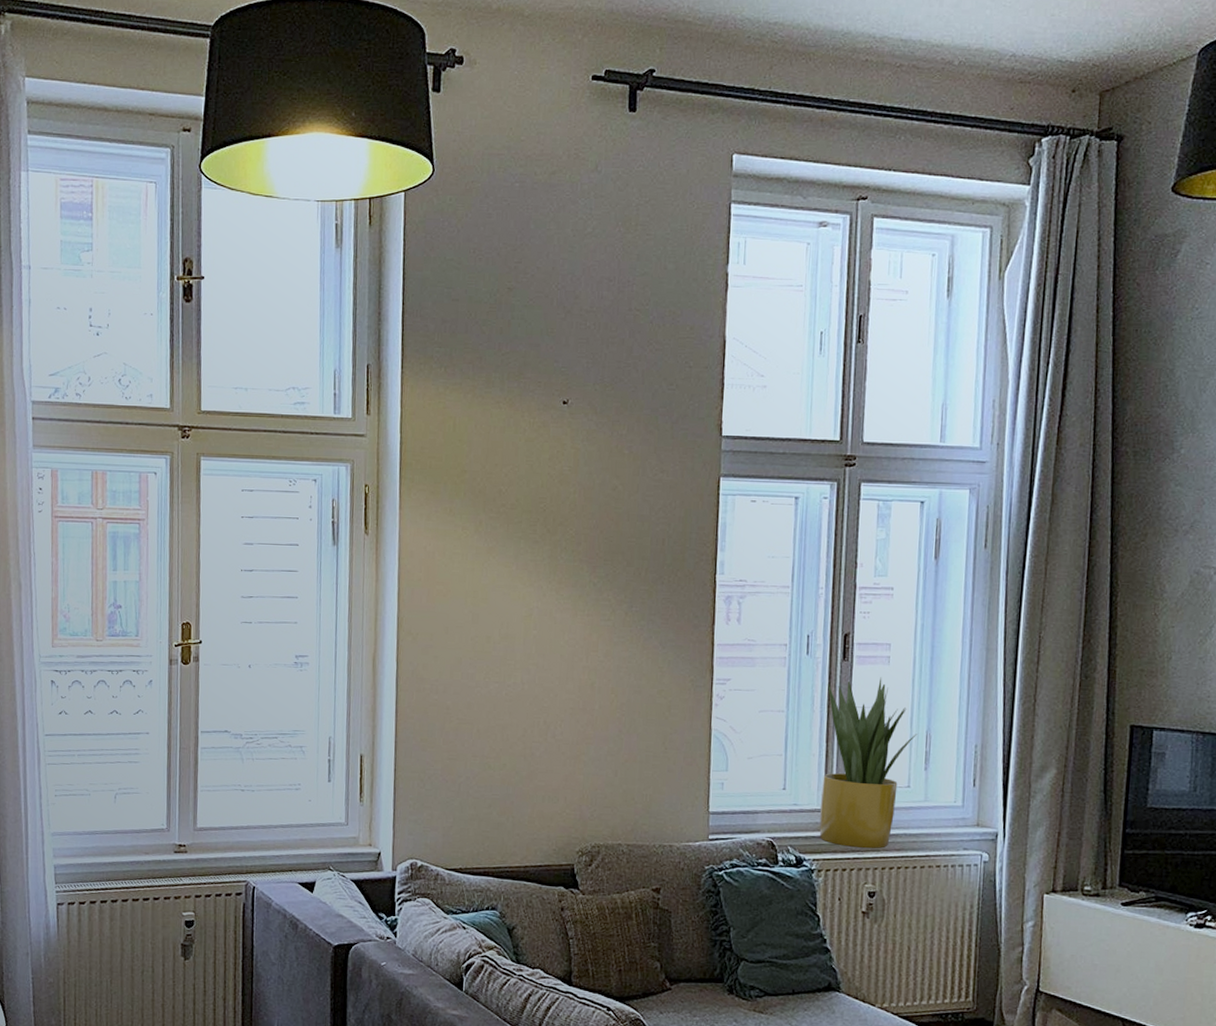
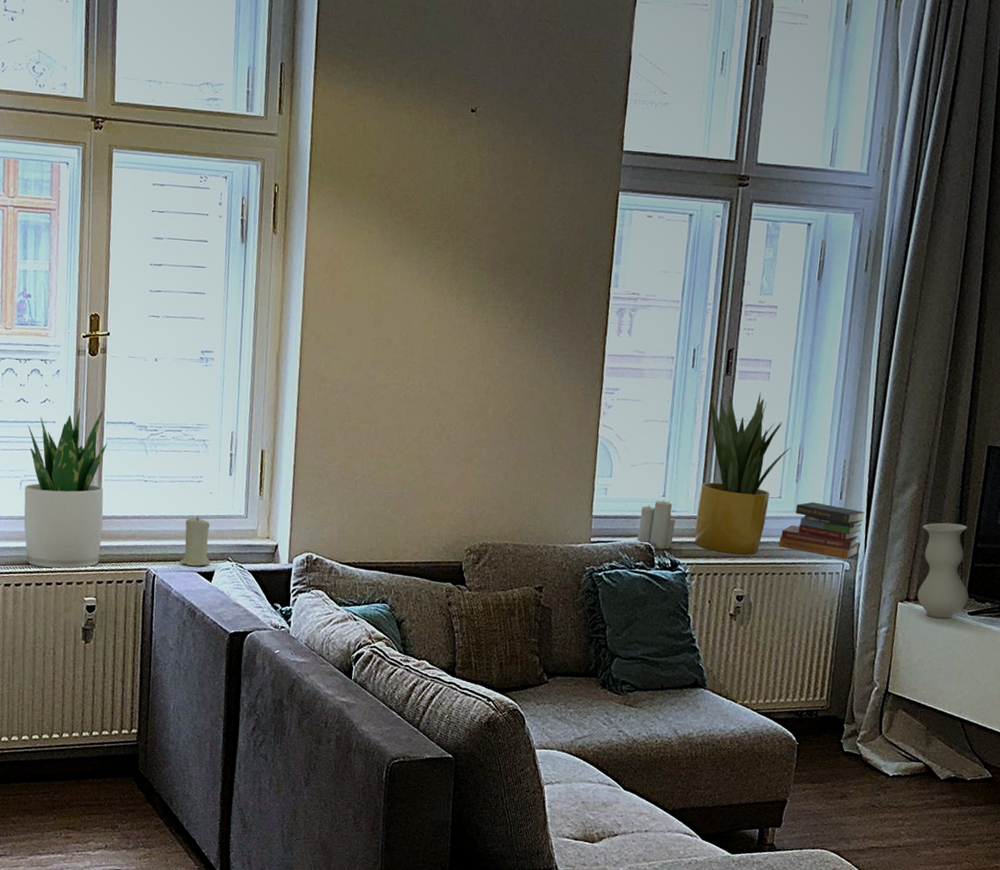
planter: none [119,718,202,884] -> present [24,408,107,569]
candle: none [279,825,312,877] -> present [179,516,211,566]
candle: none [756,792,798,845] -> present [635,499,676,550]
books: none [910,790,1002,851] -> present [778,502,865,560]
vase: none [1064,808,1122,911] -> present [917,522,969,619]

